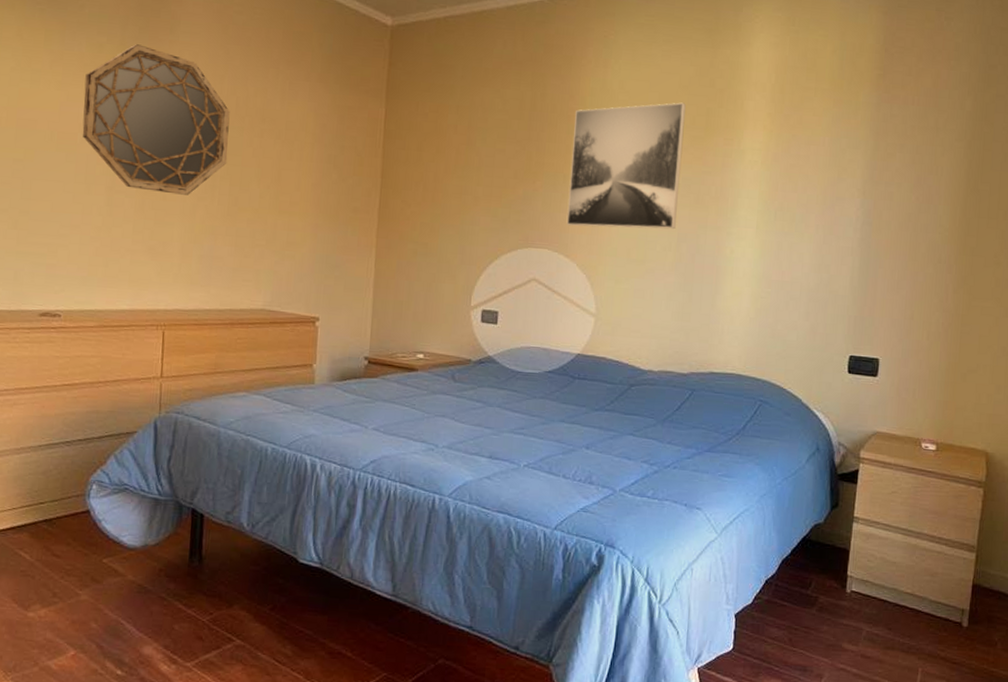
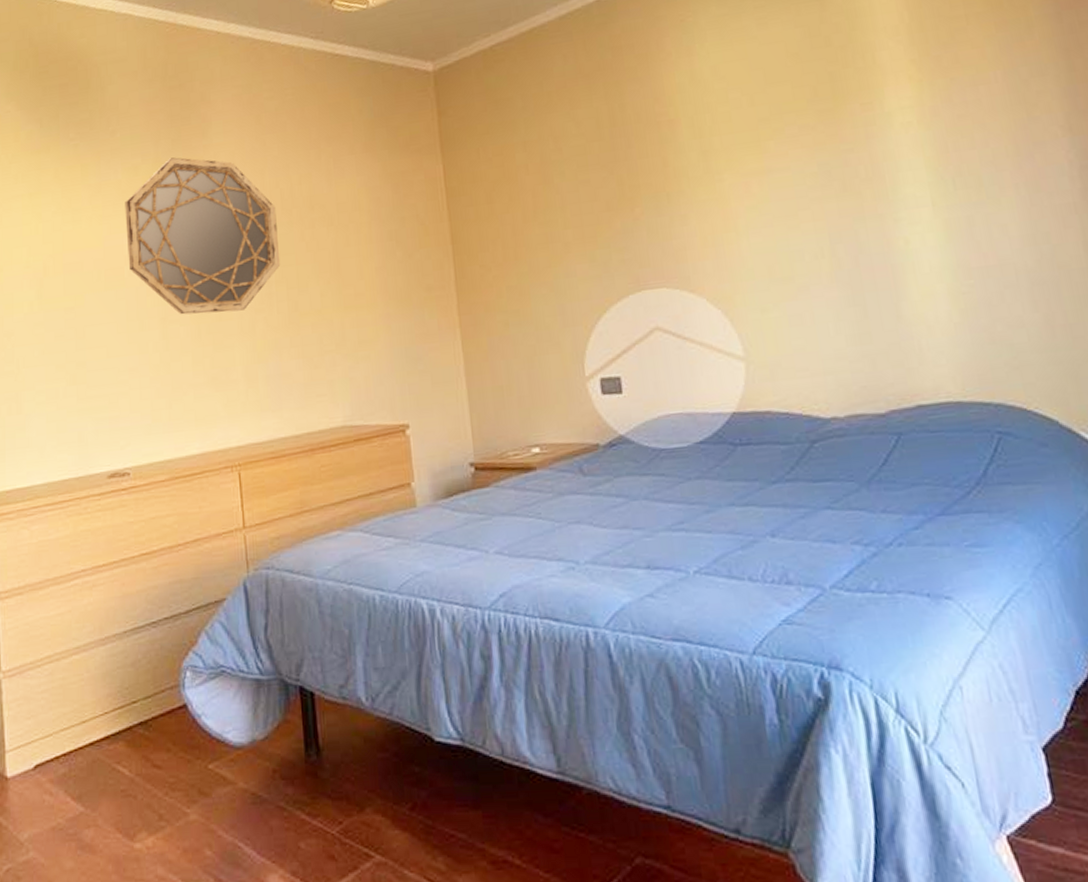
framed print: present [566,102,686,229] -> none [665,73,824,253]

